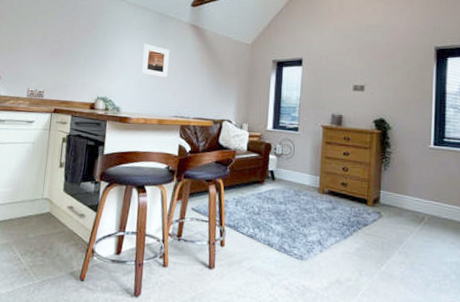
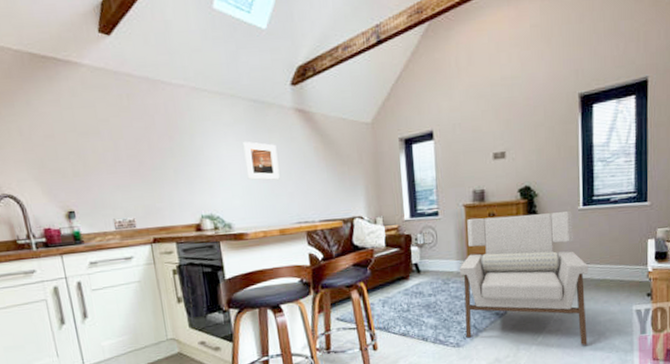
armchair: none [310,138,437,285] -> present [459,211,589,346]

